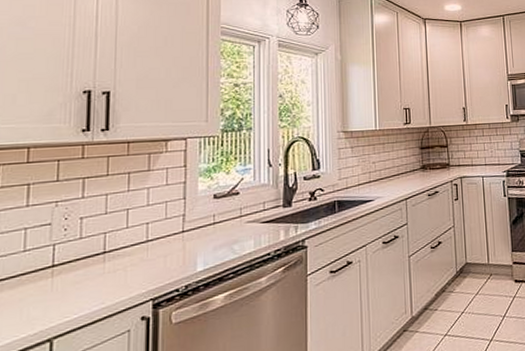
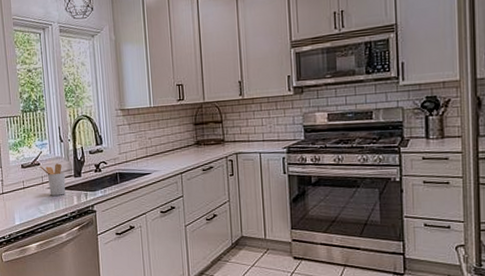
utensil holder: none [239,192,271,231] -> present [40,163,66,196]

